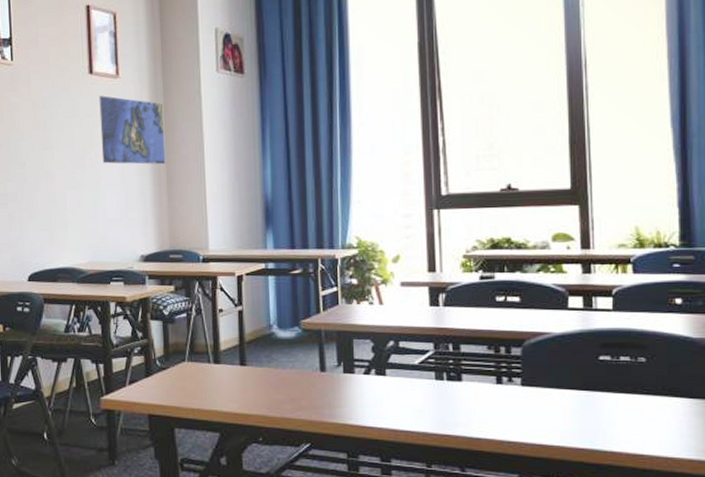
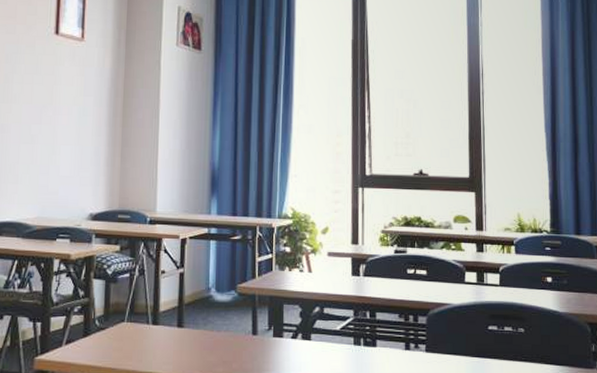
map: present [99,96,166,165] -> none [60,56,123,126]

